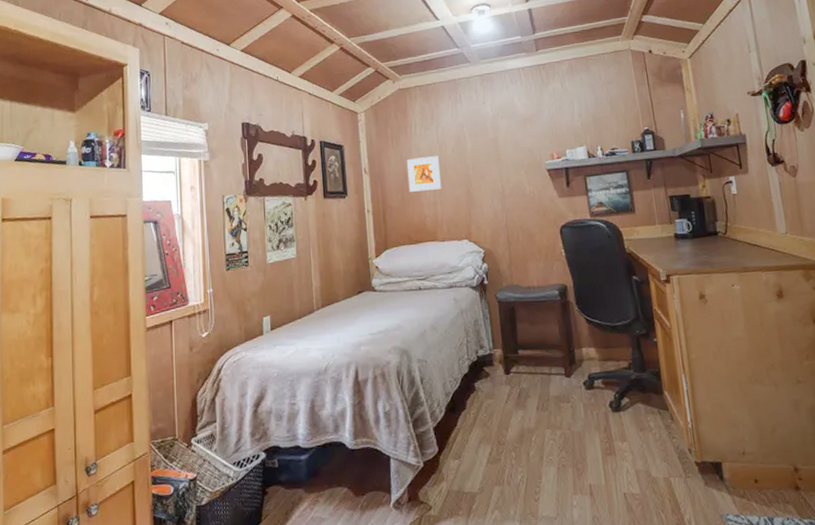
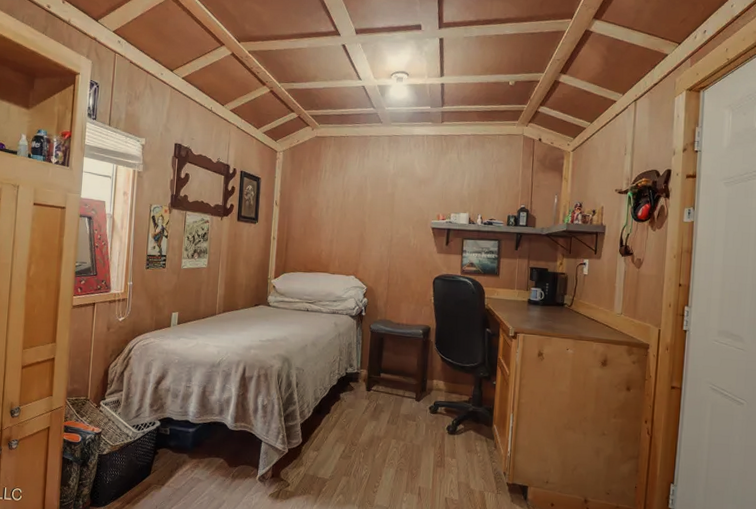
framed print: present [406,156,441,192] -> none [311,199,341,230]

